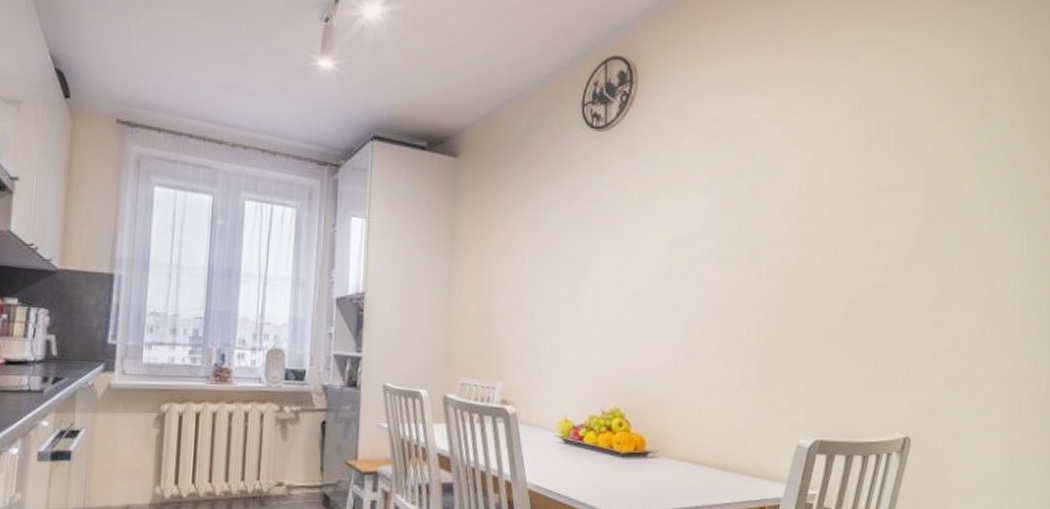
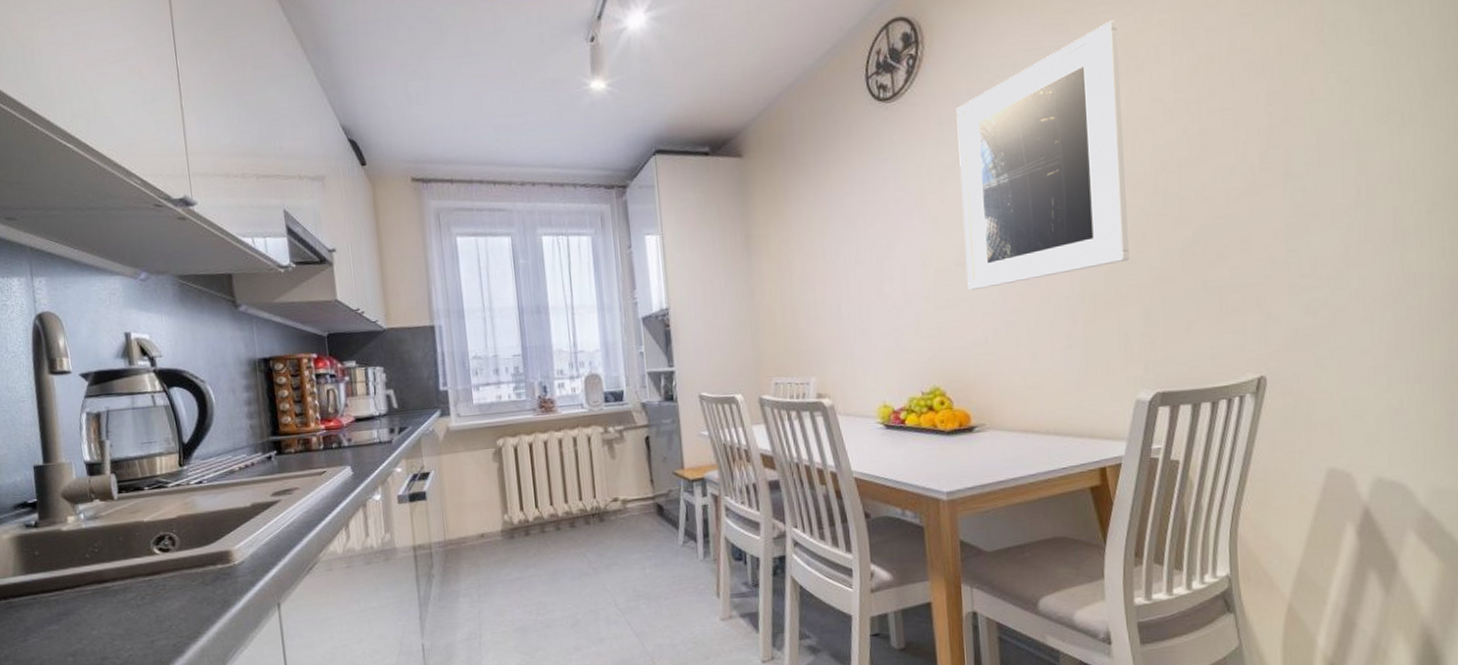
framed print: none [655,95,806,320] -> present [956,20,1129,291]

